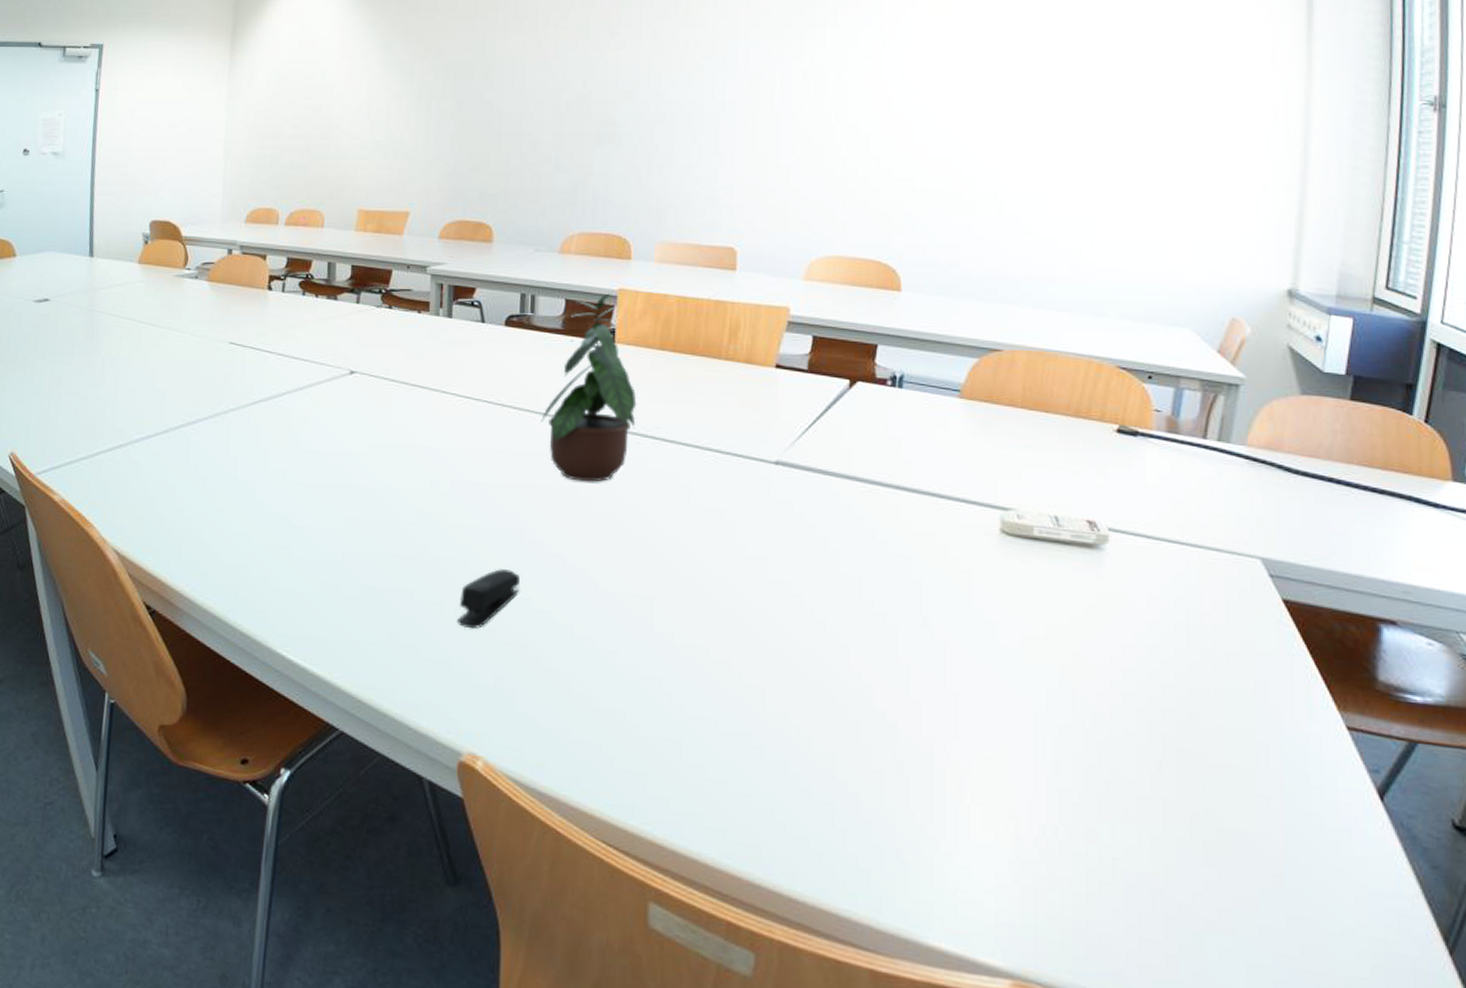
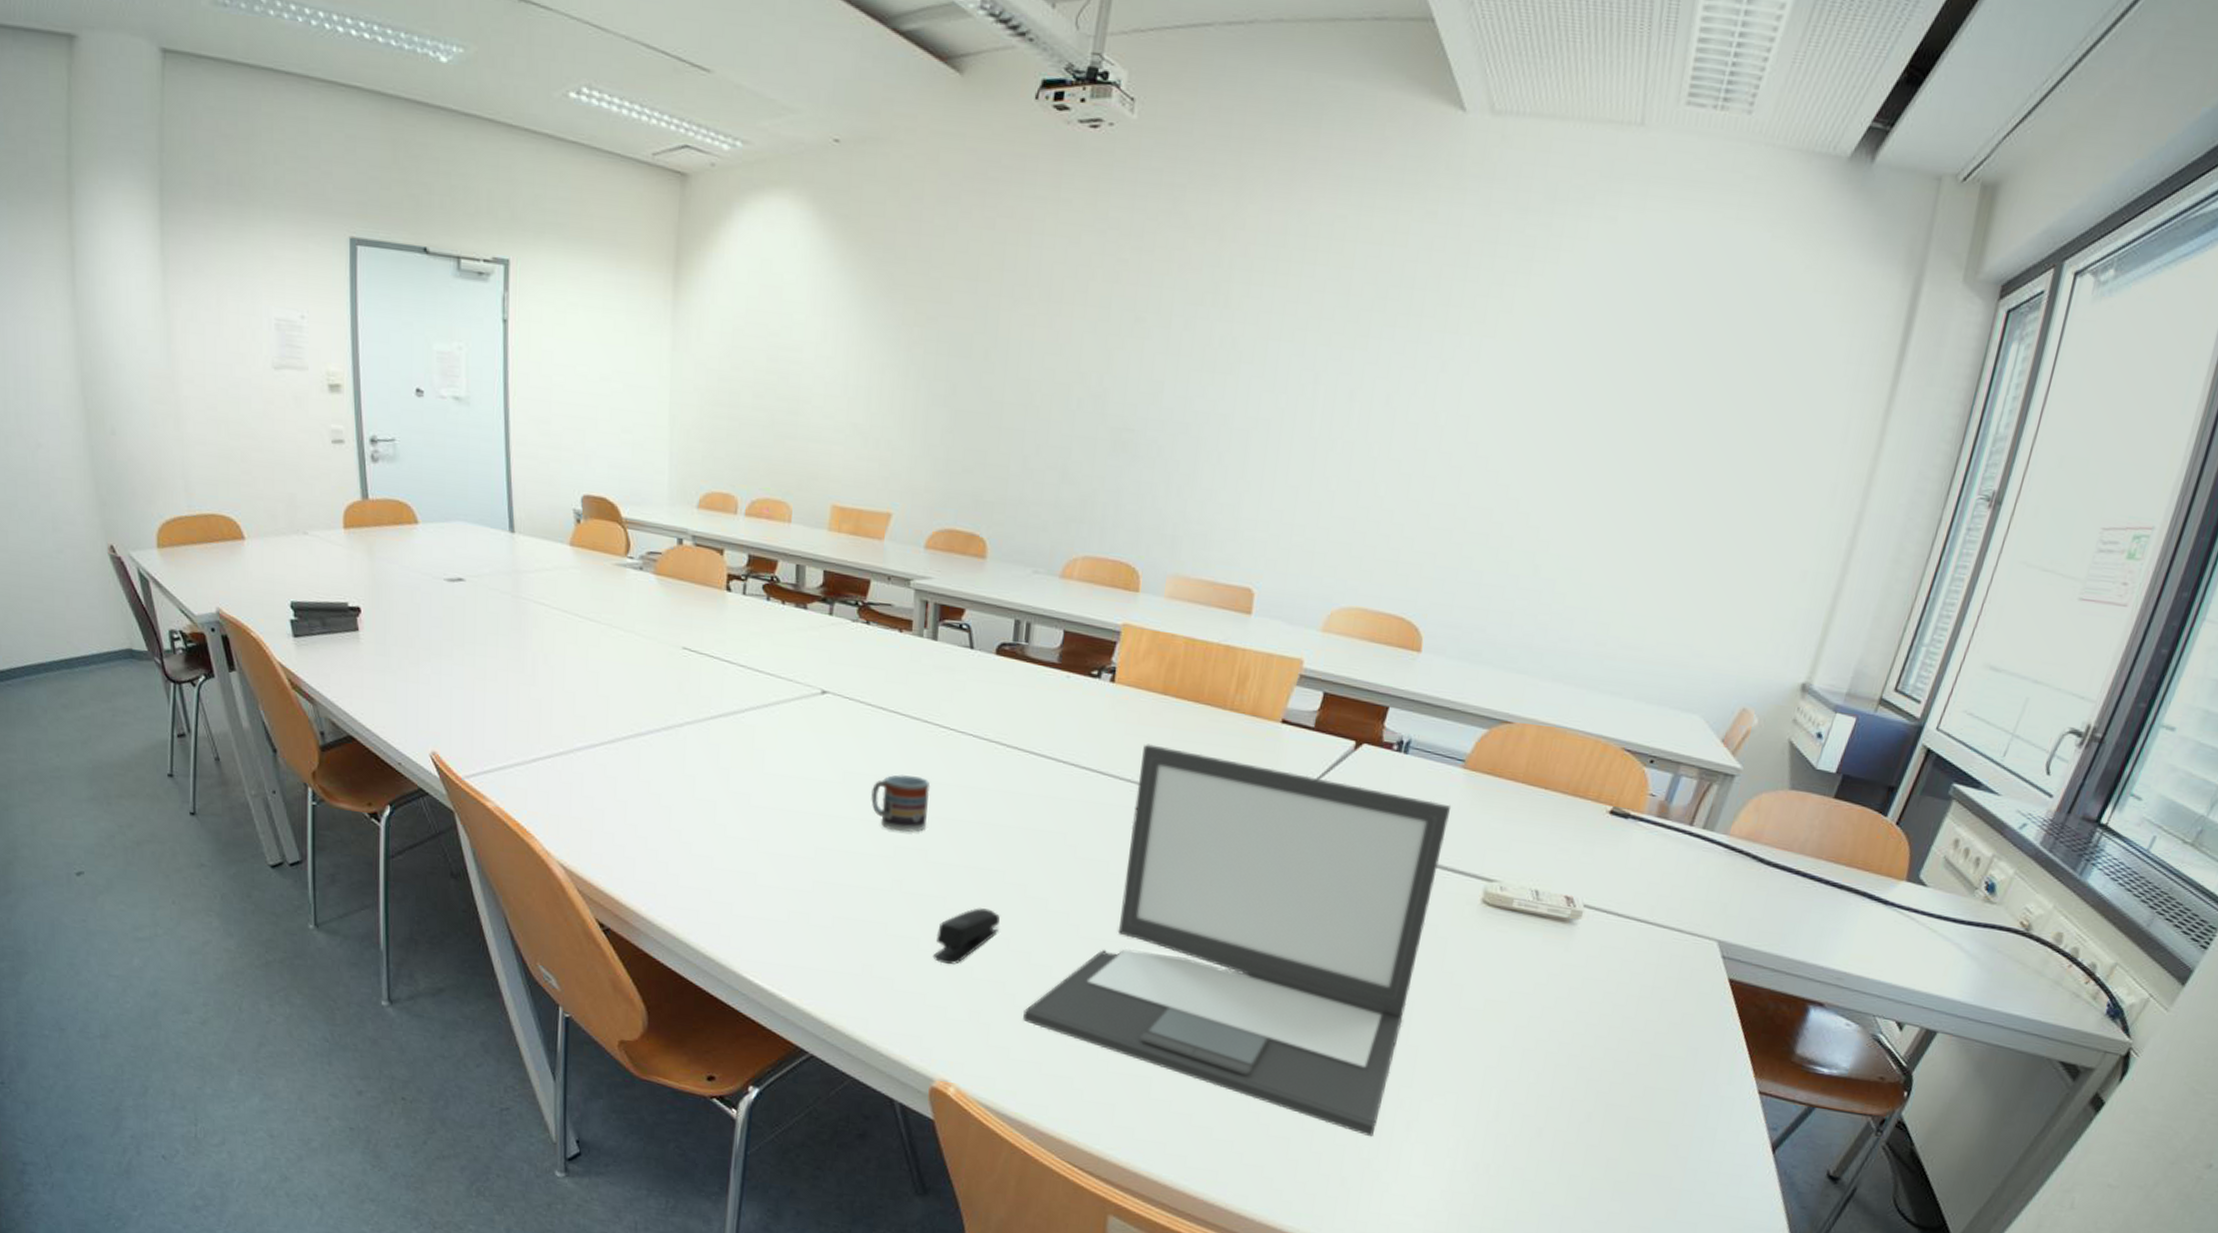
cup: none [395,443,450,499] -> present [871,774,931,832]
potted plant: present [541,293,637,482] -> none [1030,627,1134,828]
laptop: none [547,397,954,798] -> present [1023,744,1452,1136]

